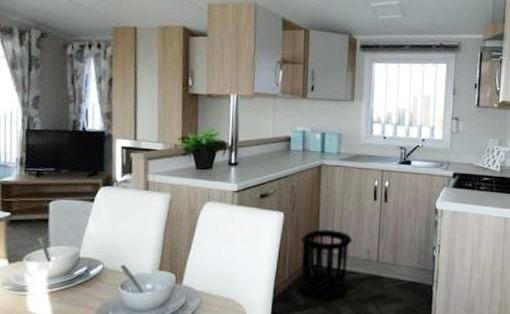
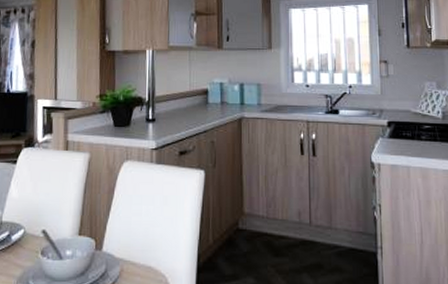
wastebasket: present [300,229,353,299] -> none [224,189,280,269]

